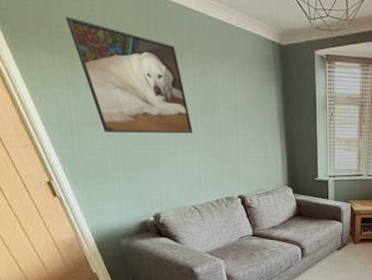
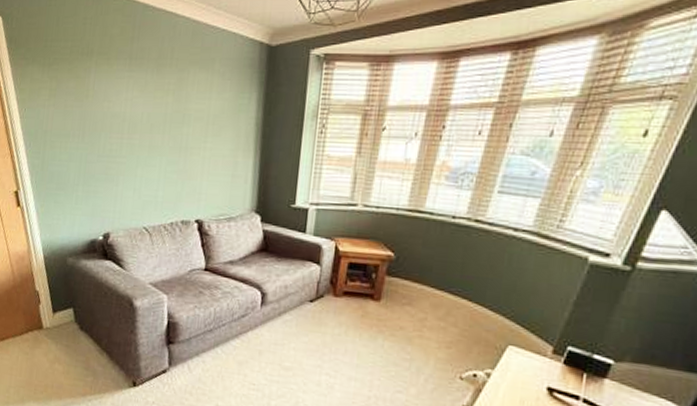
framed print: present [65,16,193,134] -> none [60,31,158,147]

